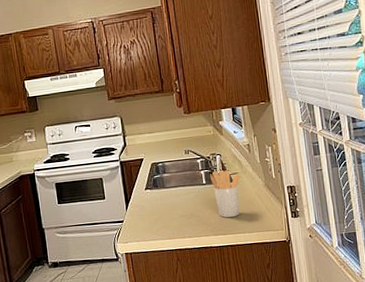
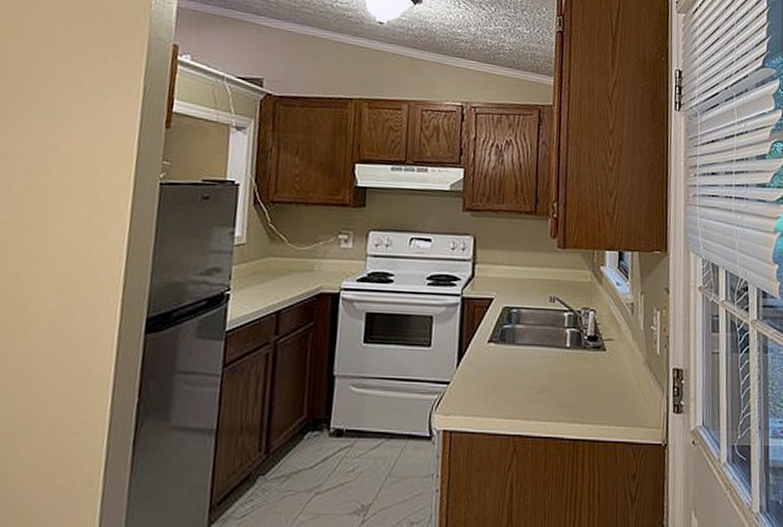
utensil holder: present [209,170,241,218] -> none [576,332,617,401]

